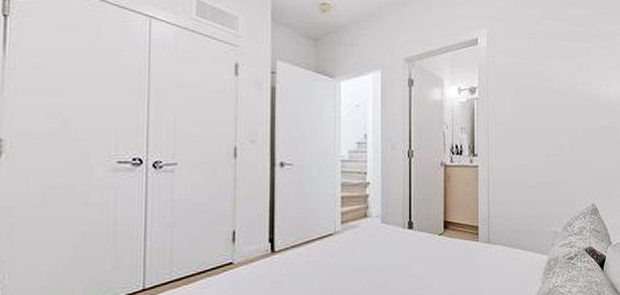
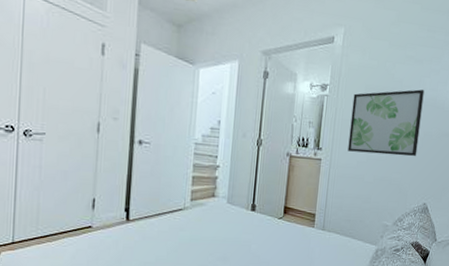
wall art: none [504,85,578,155] -> present [348,89,425,157]

